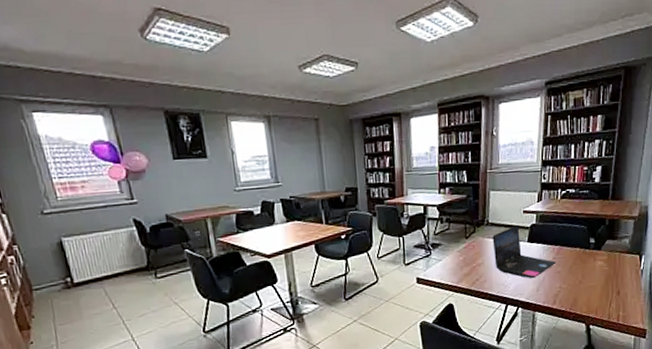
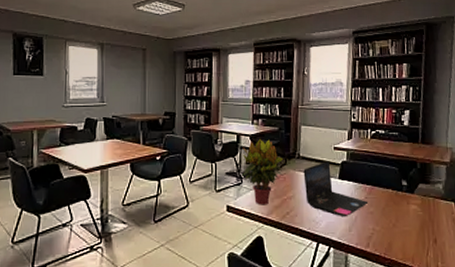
potted plant: none [430,207,473,275] -> present [241,138,284,205]

